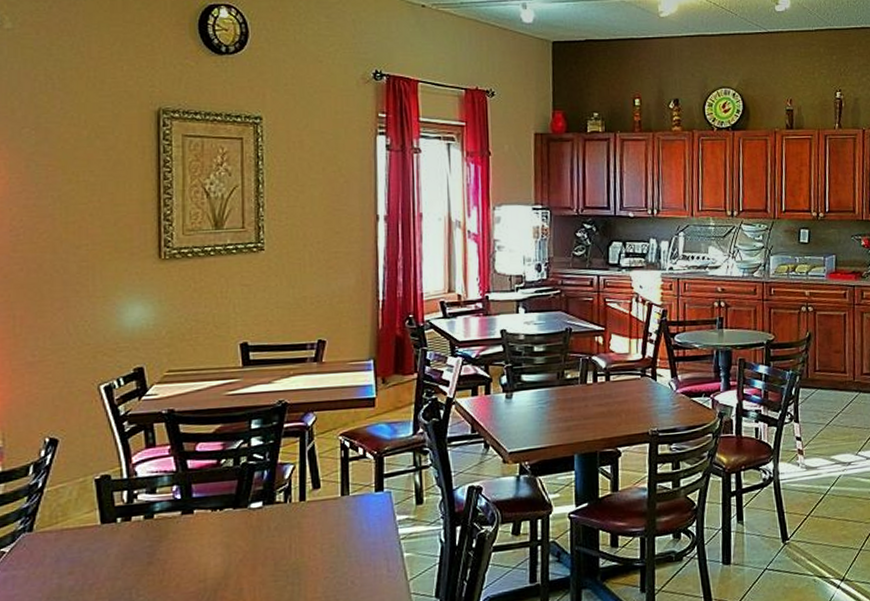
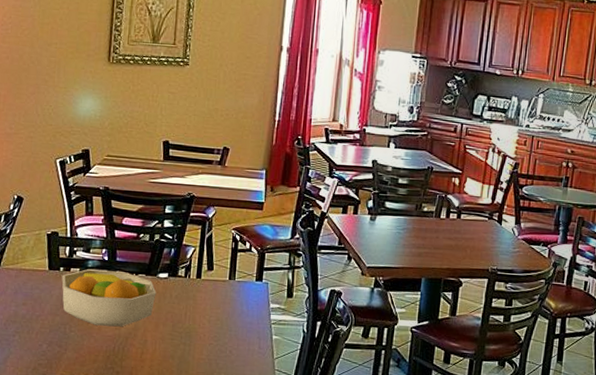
fruit bowl: none [120,509,250,583] -> present [62,269,157,327]

